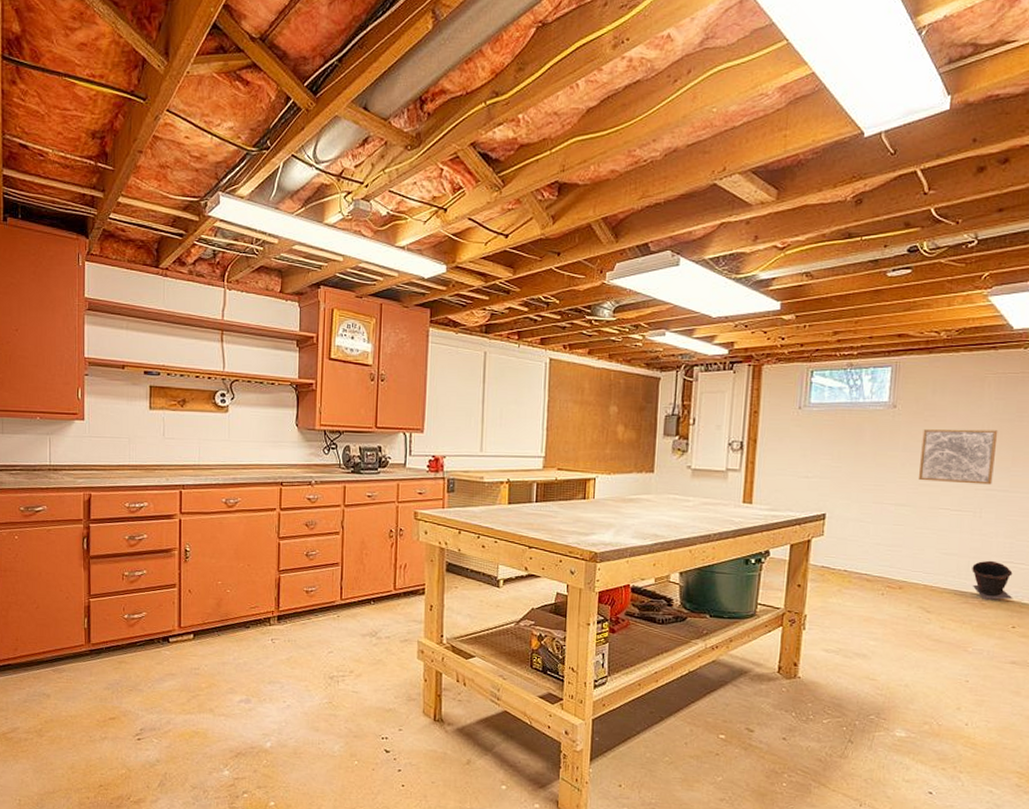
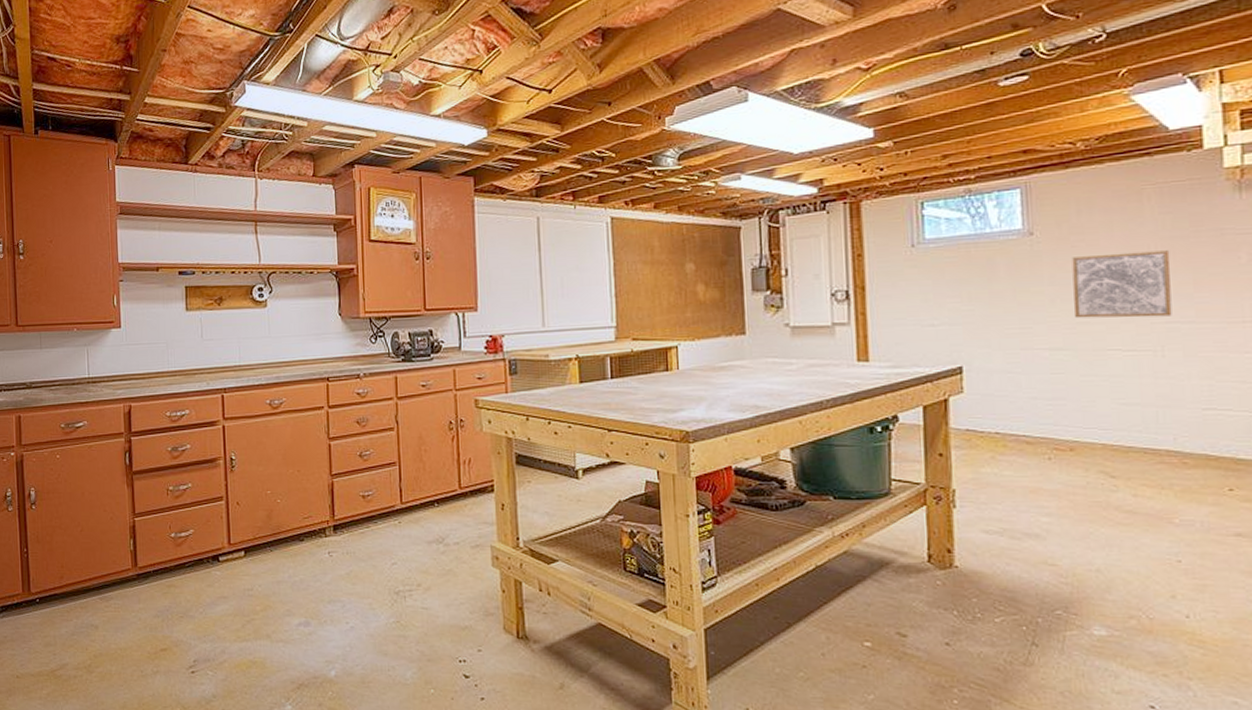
bucket: present [972,560,1013,600] -> none [1162,408,1224,457]

